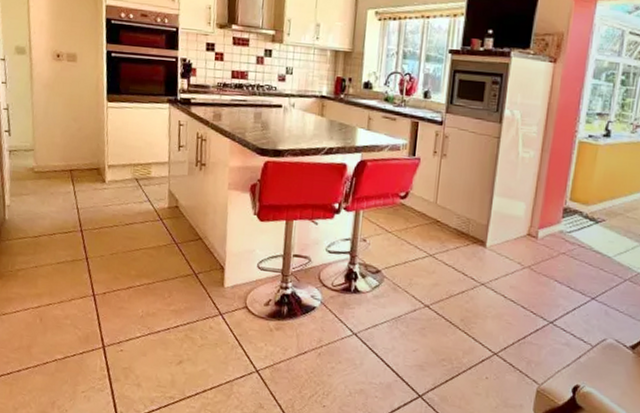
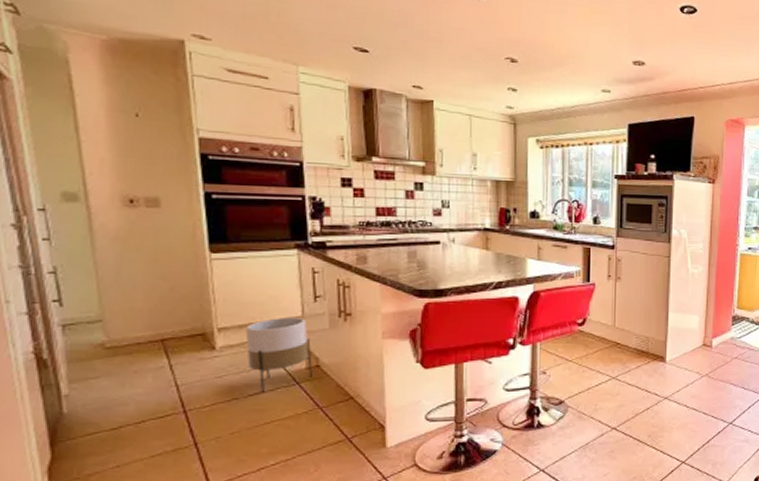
planter: none [126,161,173,224] -> present [245,318,312,393]

